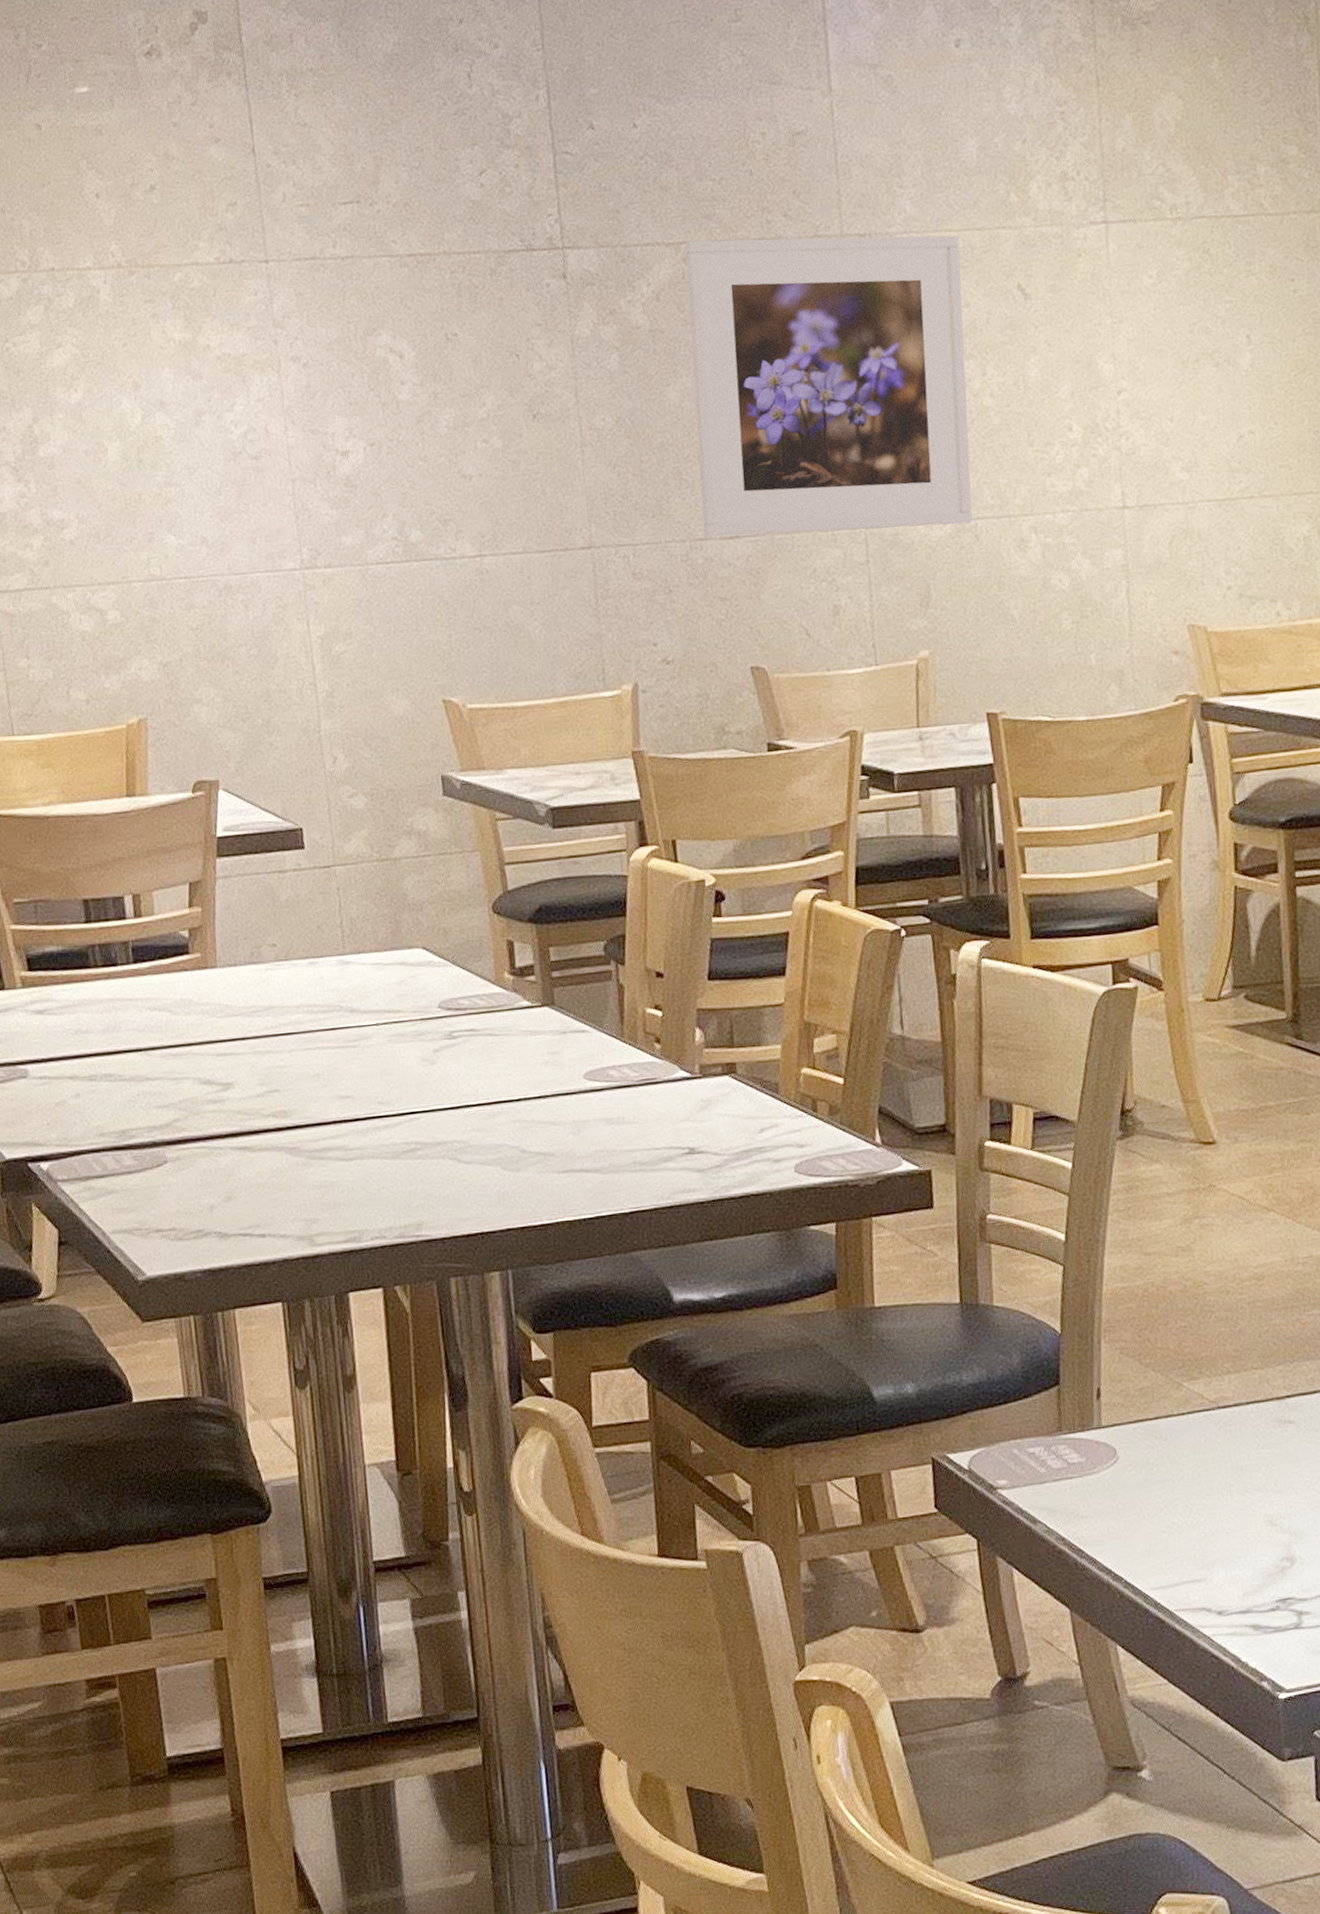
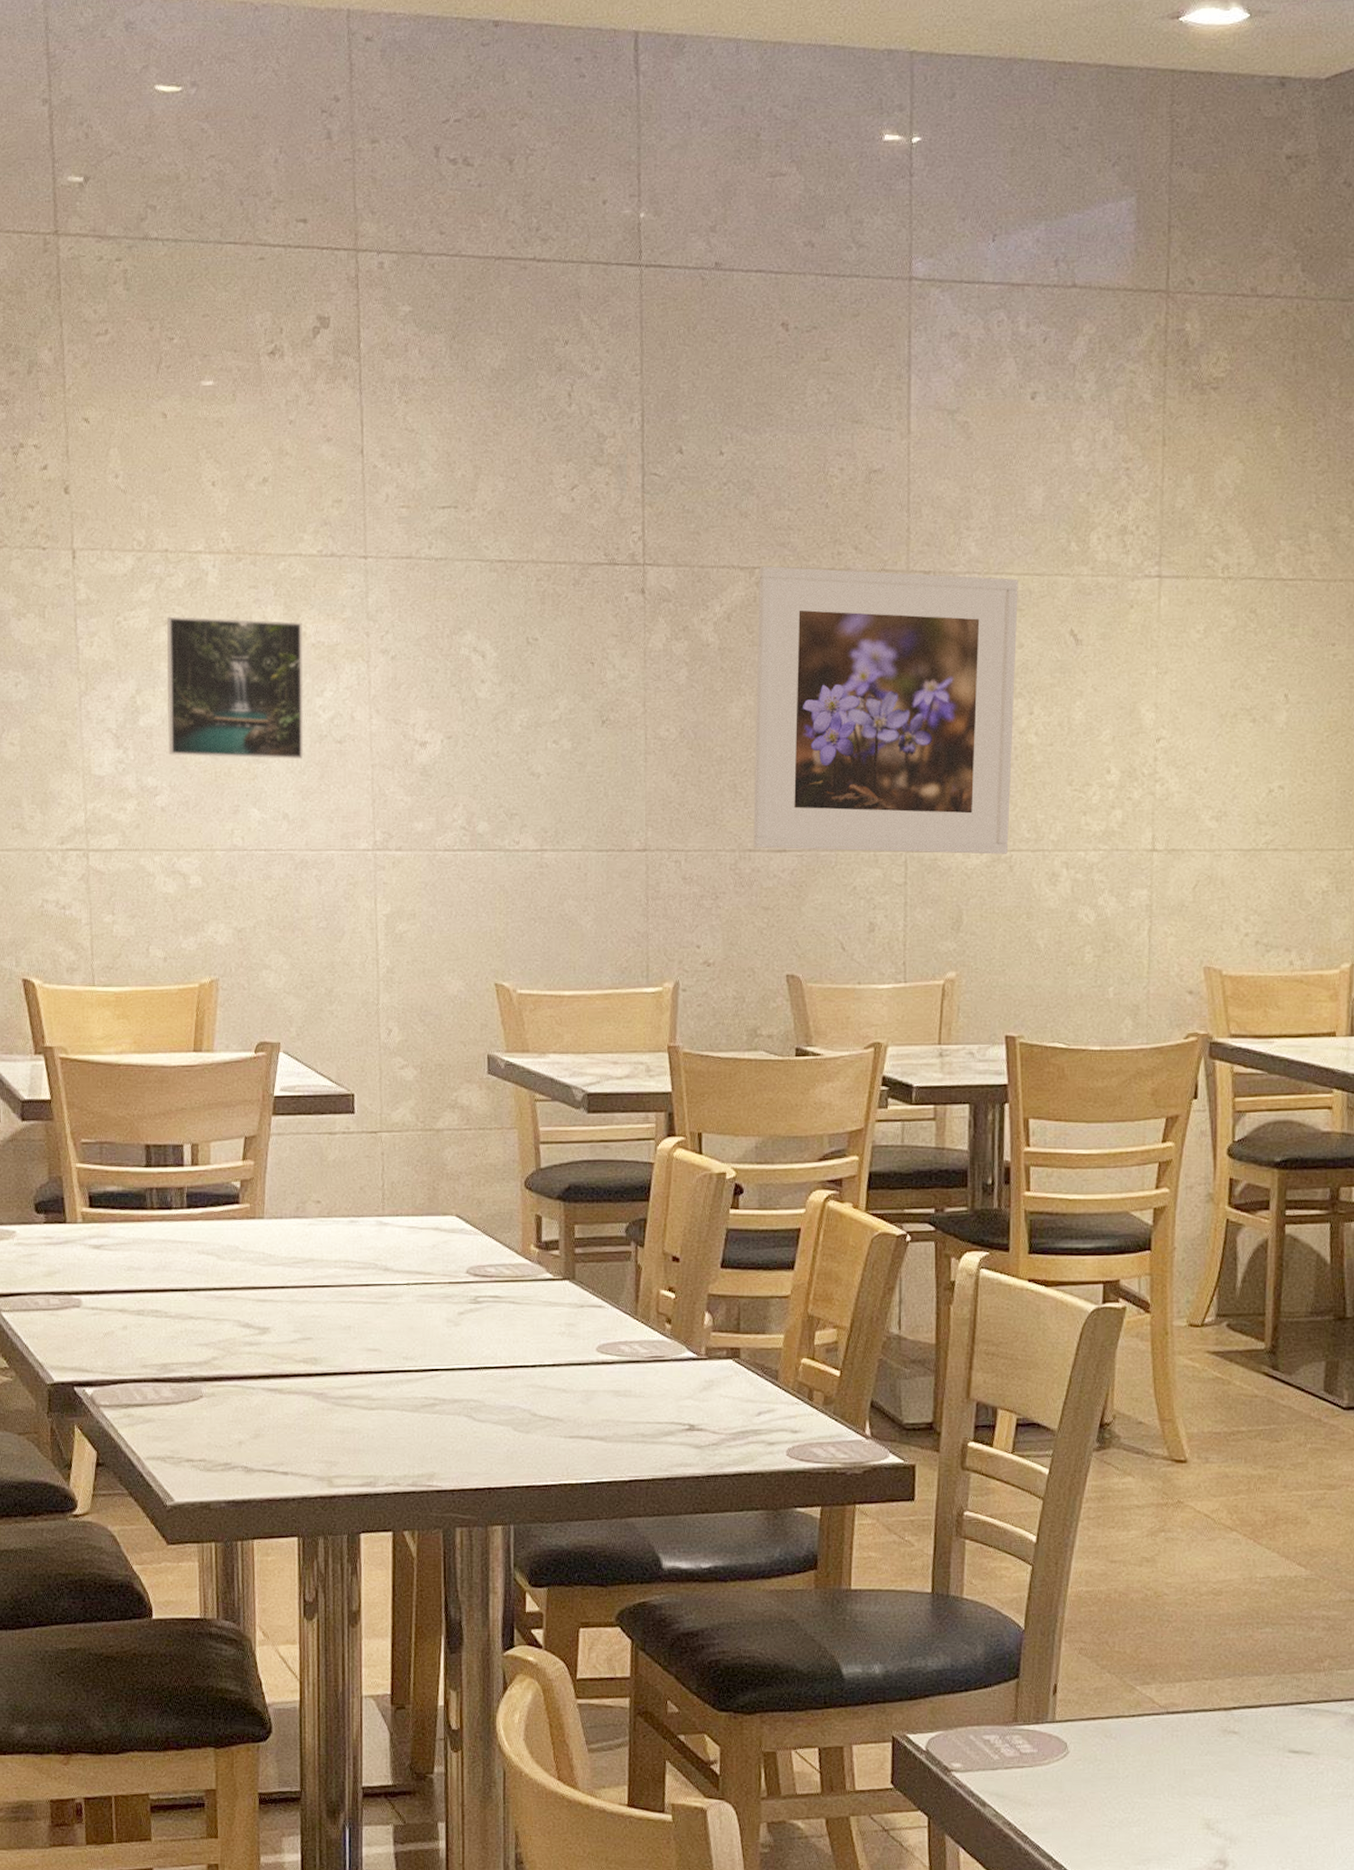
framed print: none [59,334,218,485] -> present [166,616,304,760]

